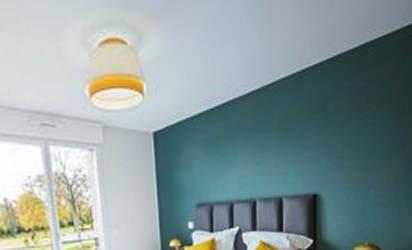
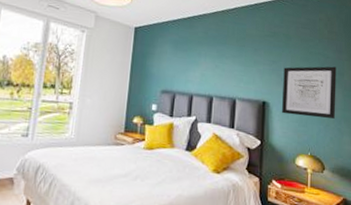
wall art: none [336,136,398,205] -> present [282,66,337,119]

